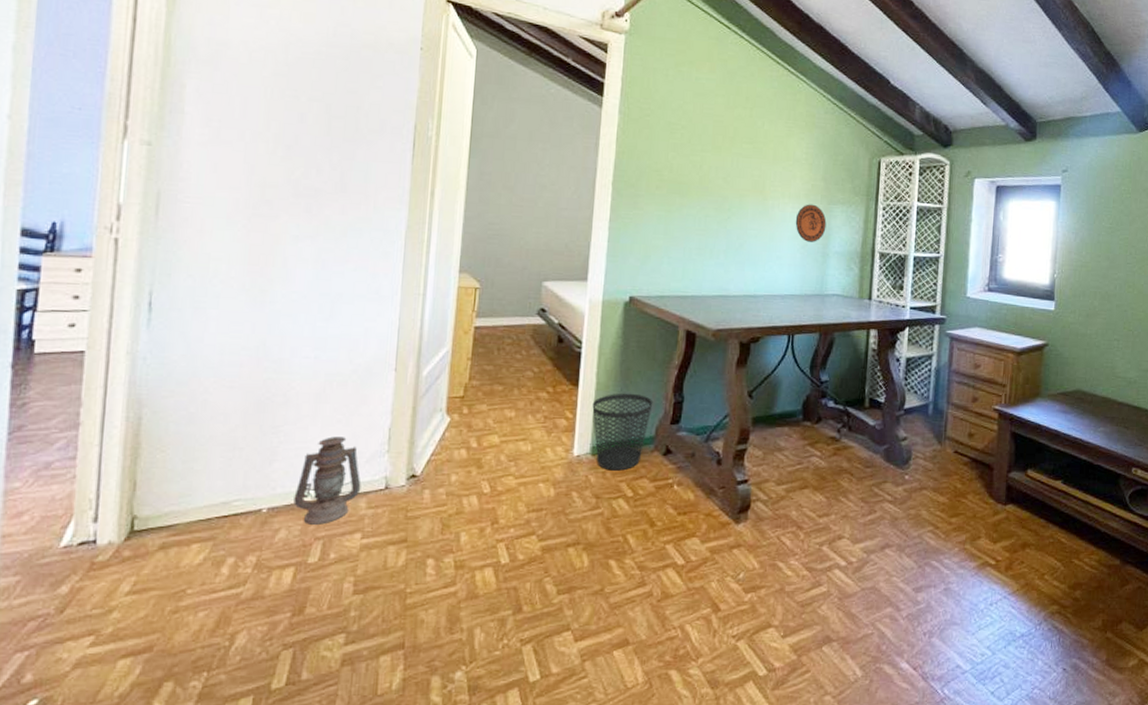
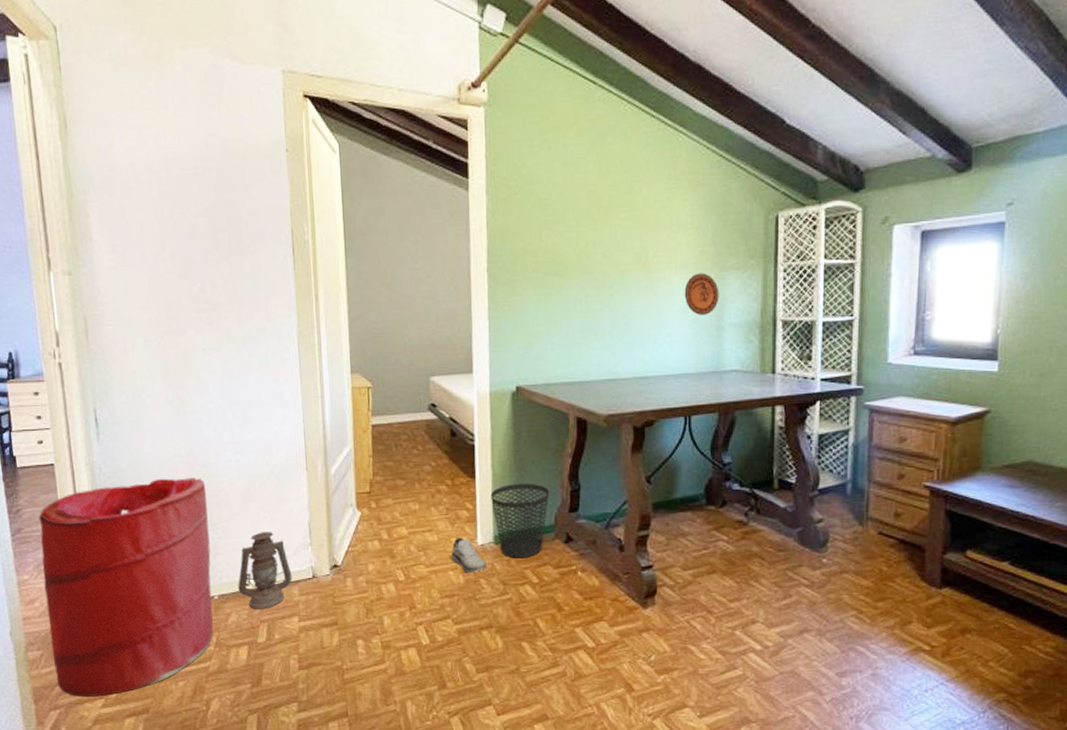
laundry hamper: none [33,373,274,633] -> present [39,478,213,697]
shoe: none [544,447,581,486] -> present [451,537,487,573]

